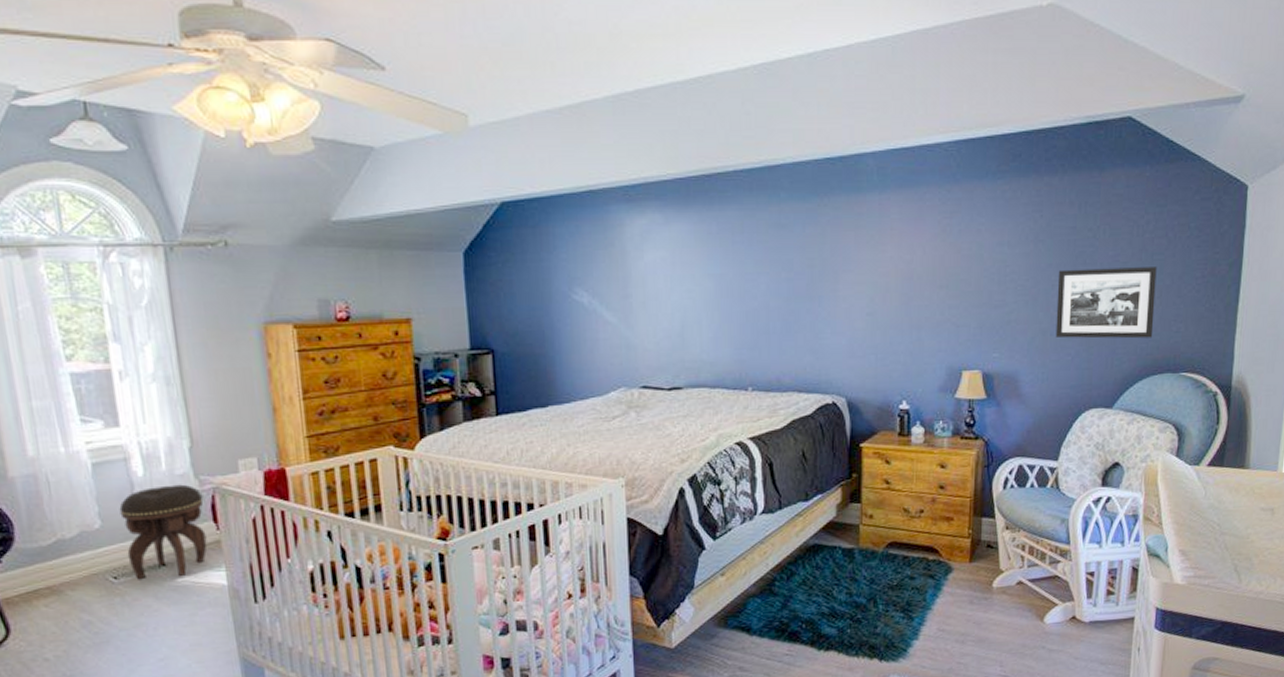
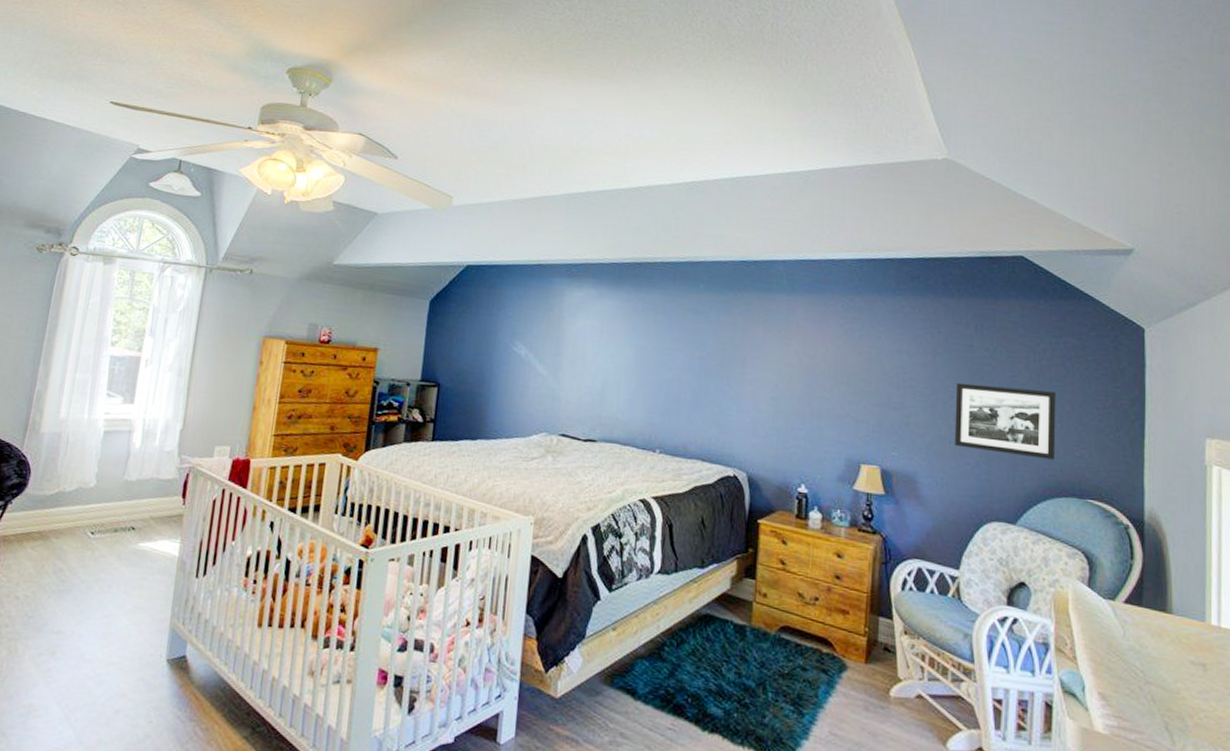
footstool: present [119,484,207,580] -> none [107,458,180,541]

